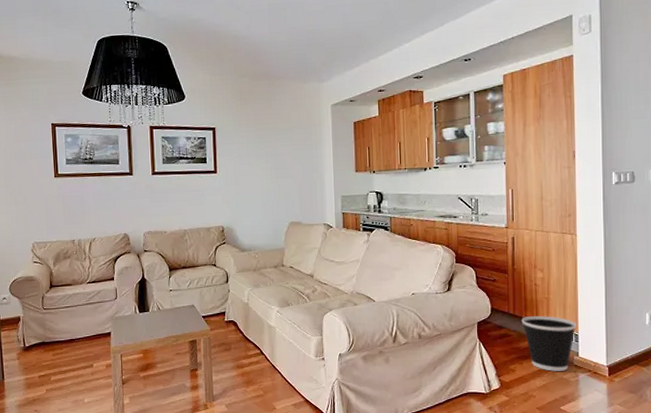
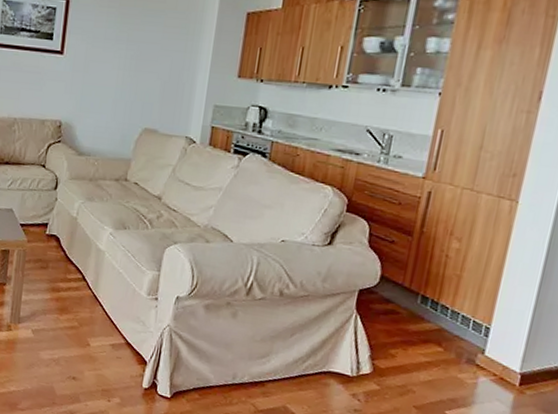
wastebasket: present [521,316,576,371] -> none [417,293,491,369]

